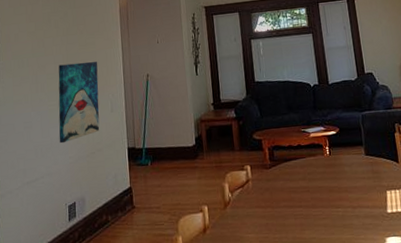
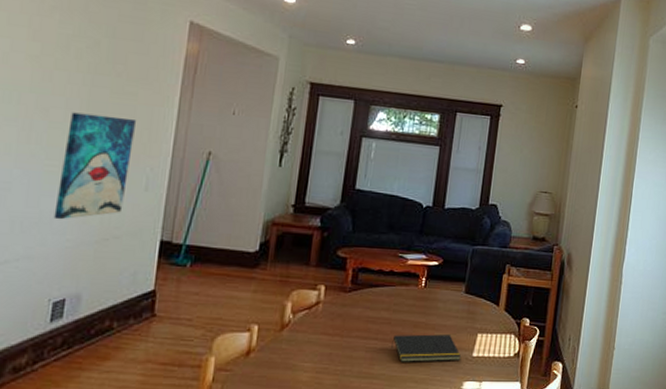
notepad: none [314,195,378,225] -> present [391,334,462,362]

